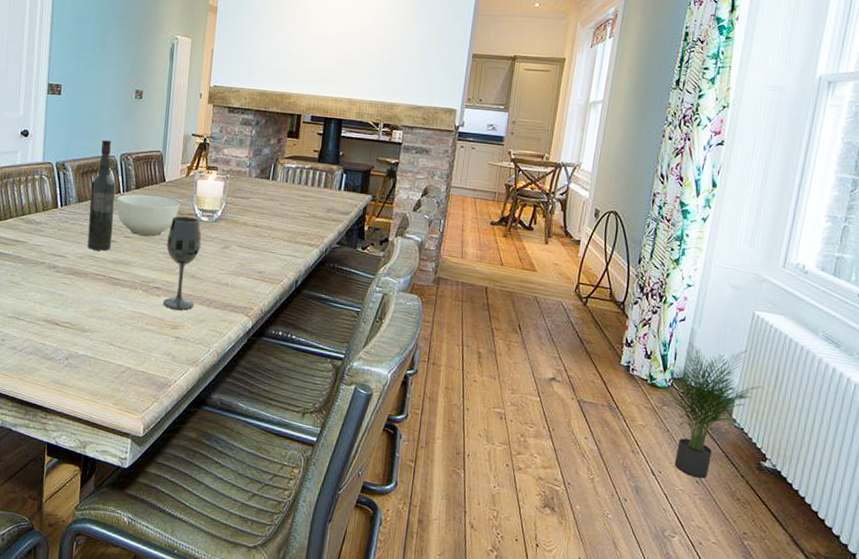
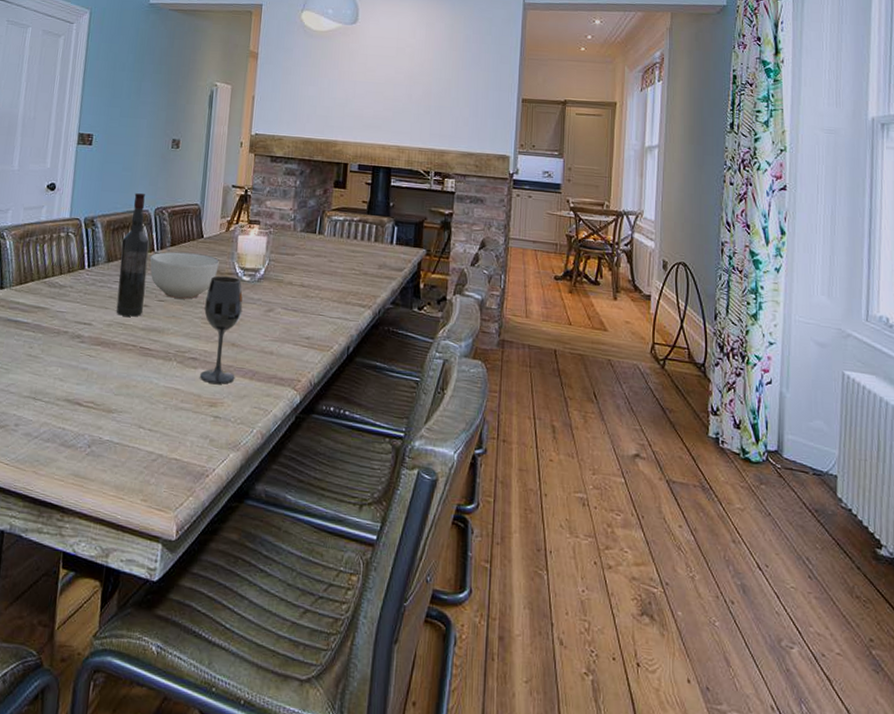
potted plant: present [651,341,762,478] -> none [744,407,864,572]

